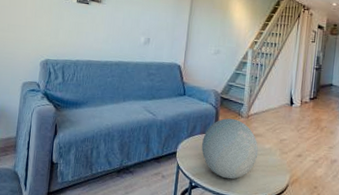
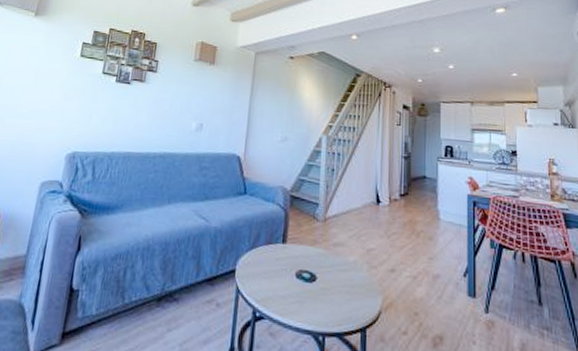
decorative orb: present [201,118,258,179] -> none [268,222,340,306]

